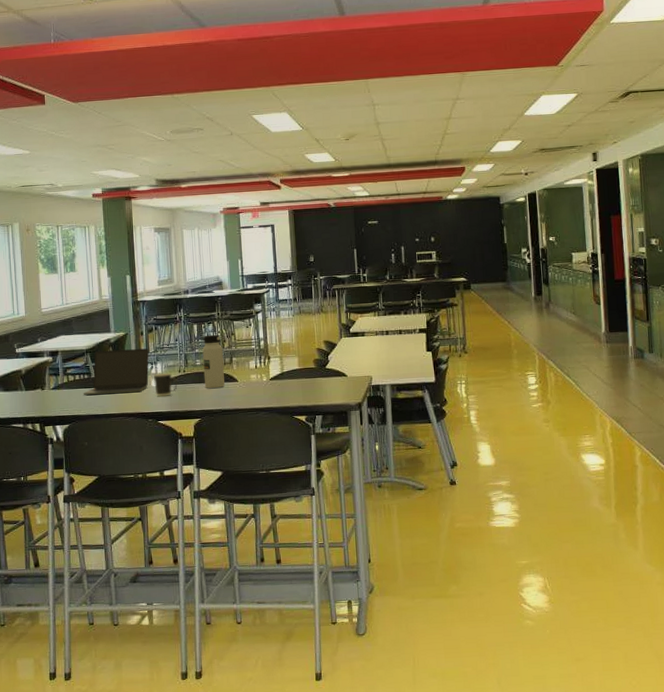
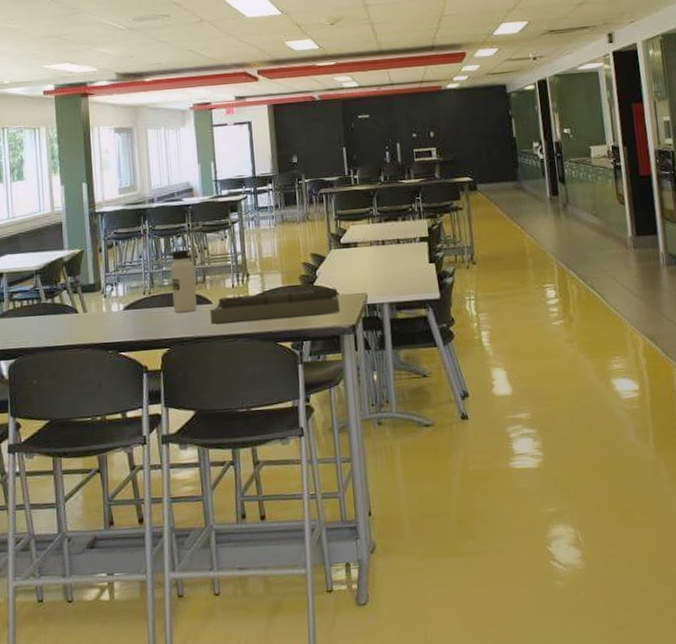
laptop: present [84,348,149,396] -> none [32,267,109,325]
mug: present [153,372,178,397] -> none [113,295,142,324]
tray: none [235,371,349,399] -> present [209,288,341,324]

